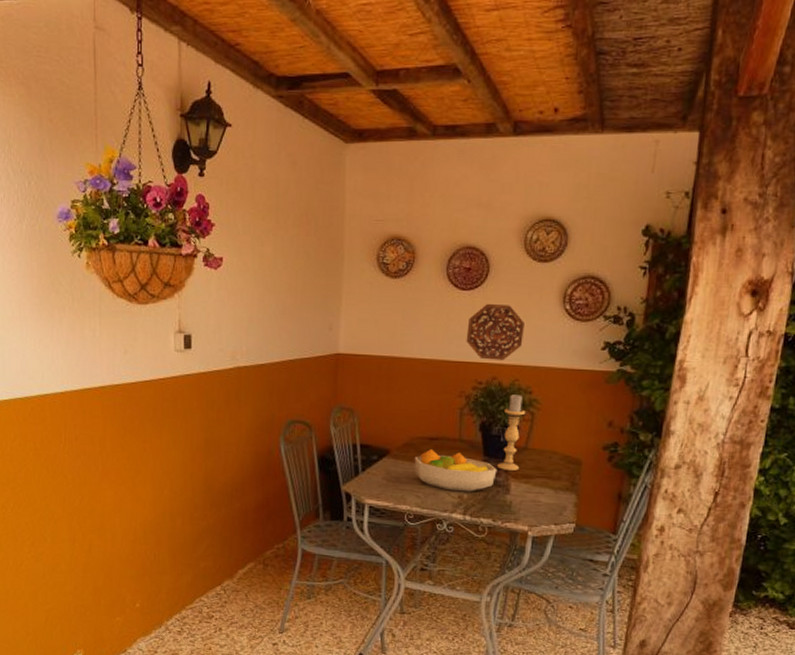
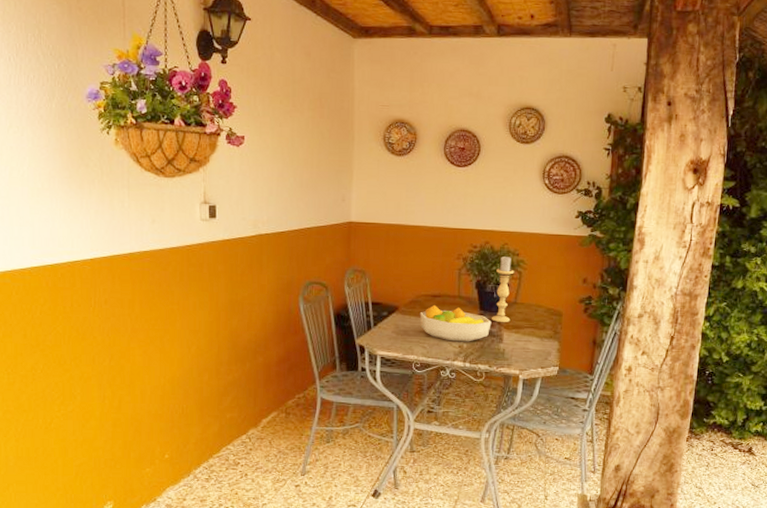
decorative platter: present [466,303,524,361] -> none [462,178,511,227]

